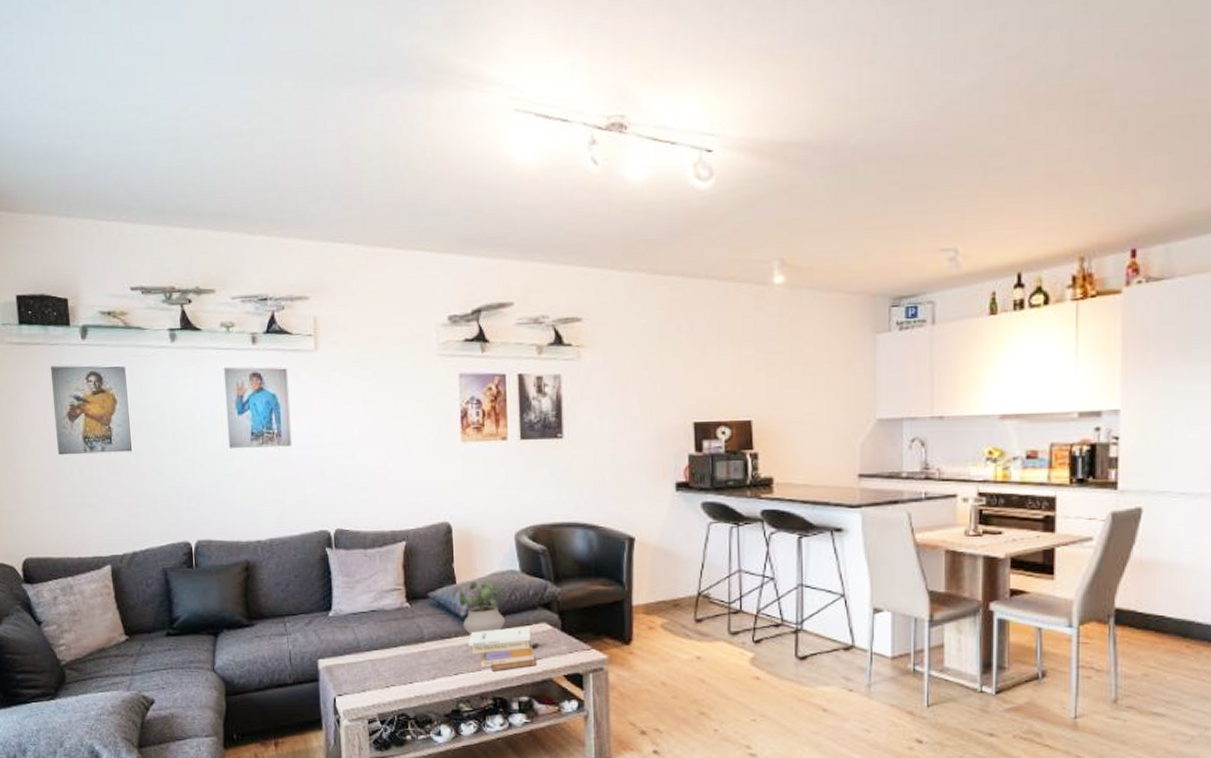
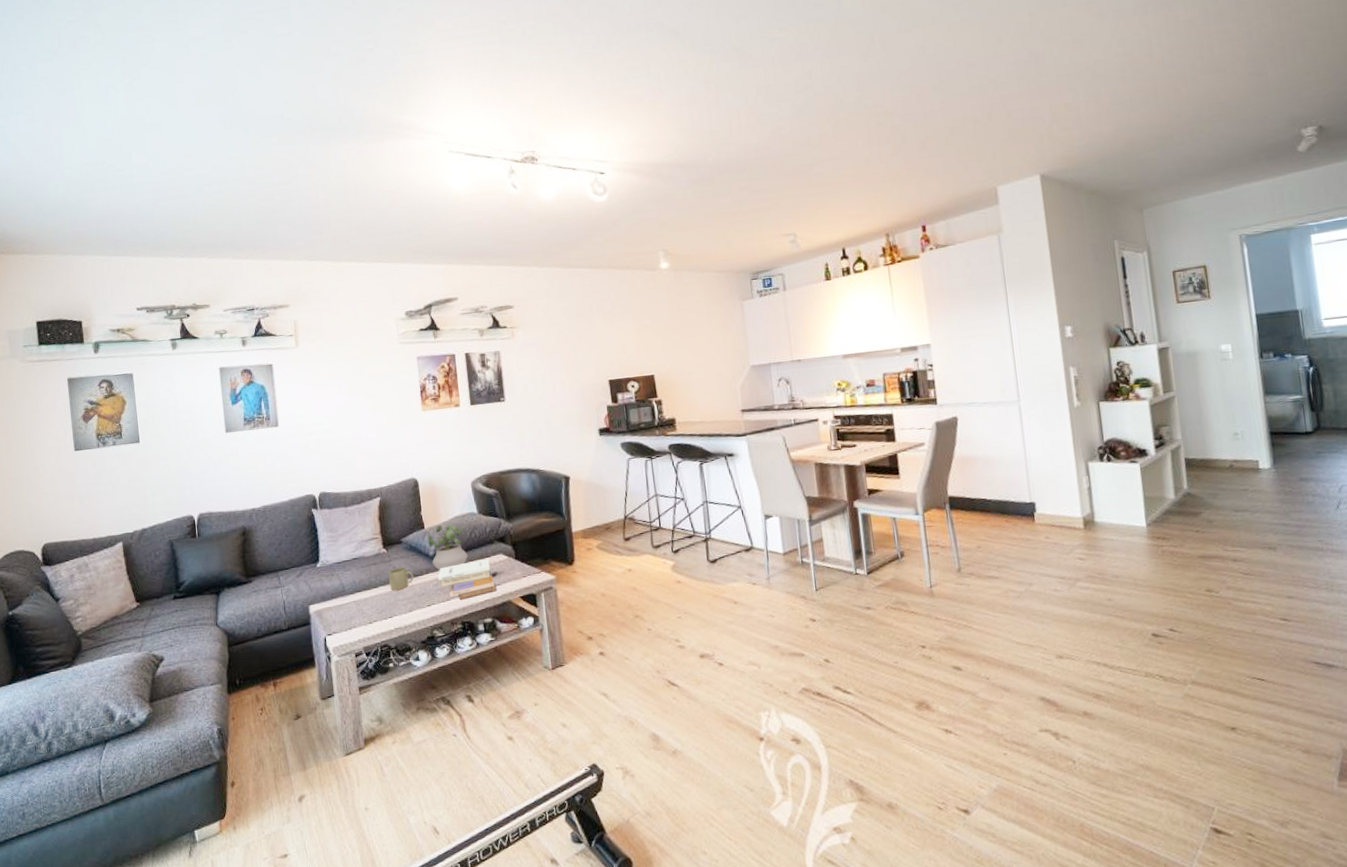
mug: none [410,627,440,653] -> present [388,567,414,591]

